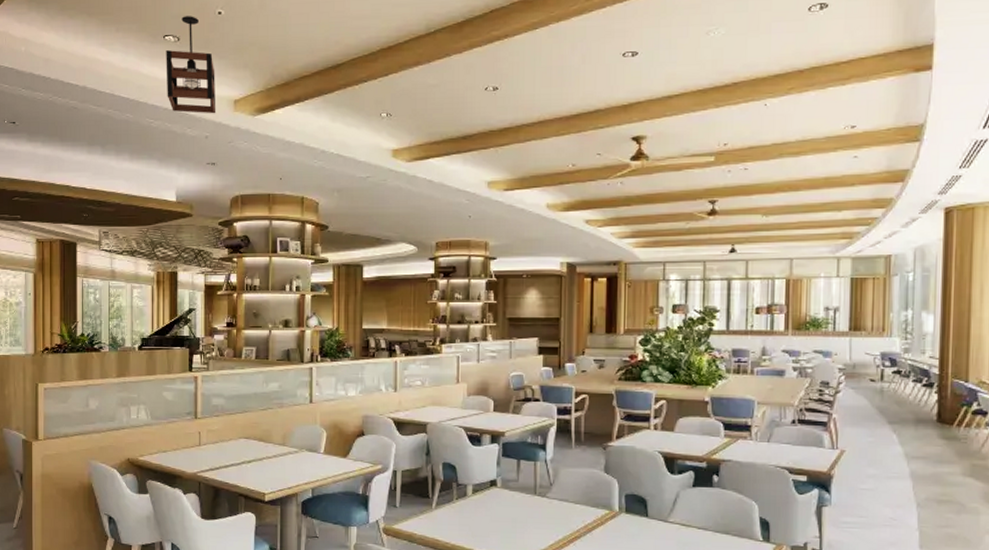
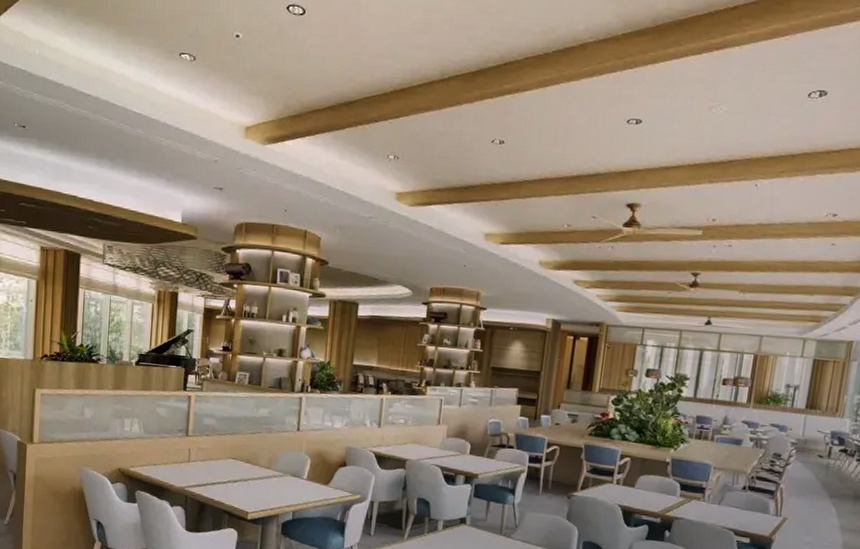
pendant light: present [166,16,216,114] -> none [179,35,229,139]

